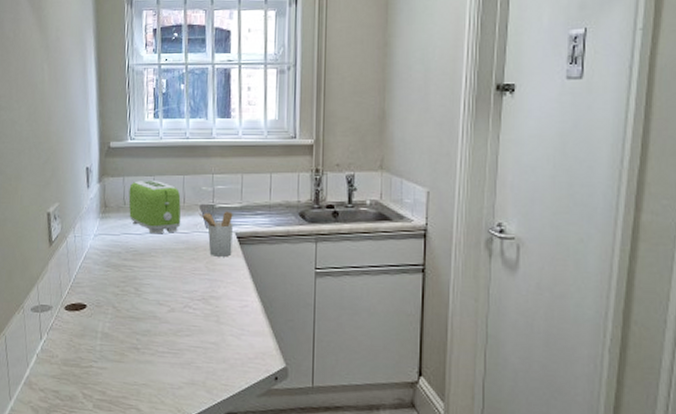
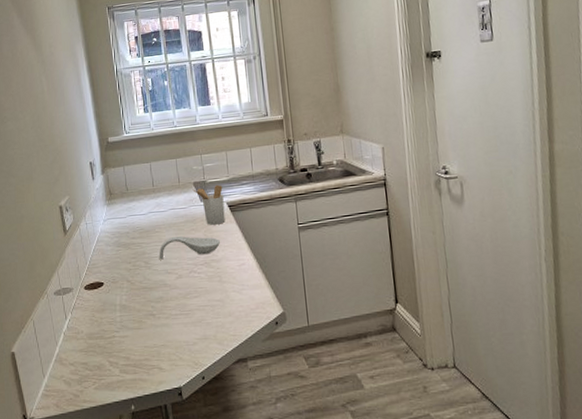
toaster: present [128,179,181,234] -> none [129,165,179,213]
spoon rest: none [151,263,224,290] -> present [158,236,221,260]

